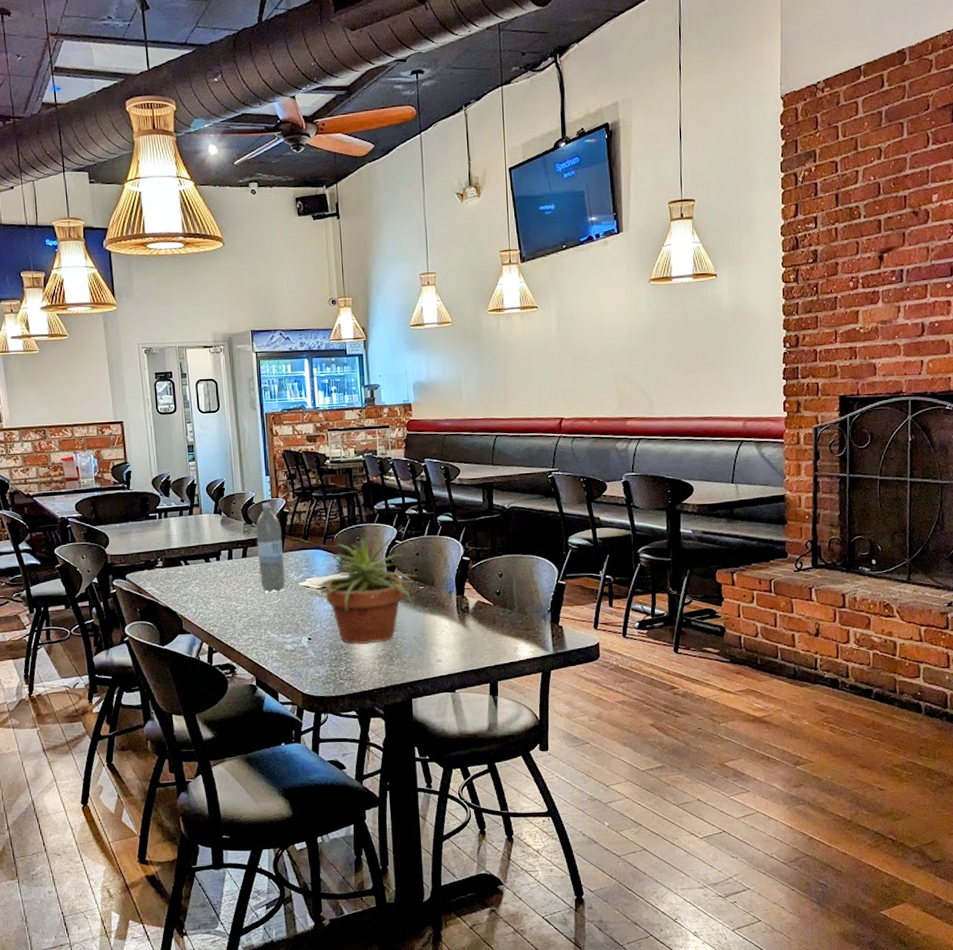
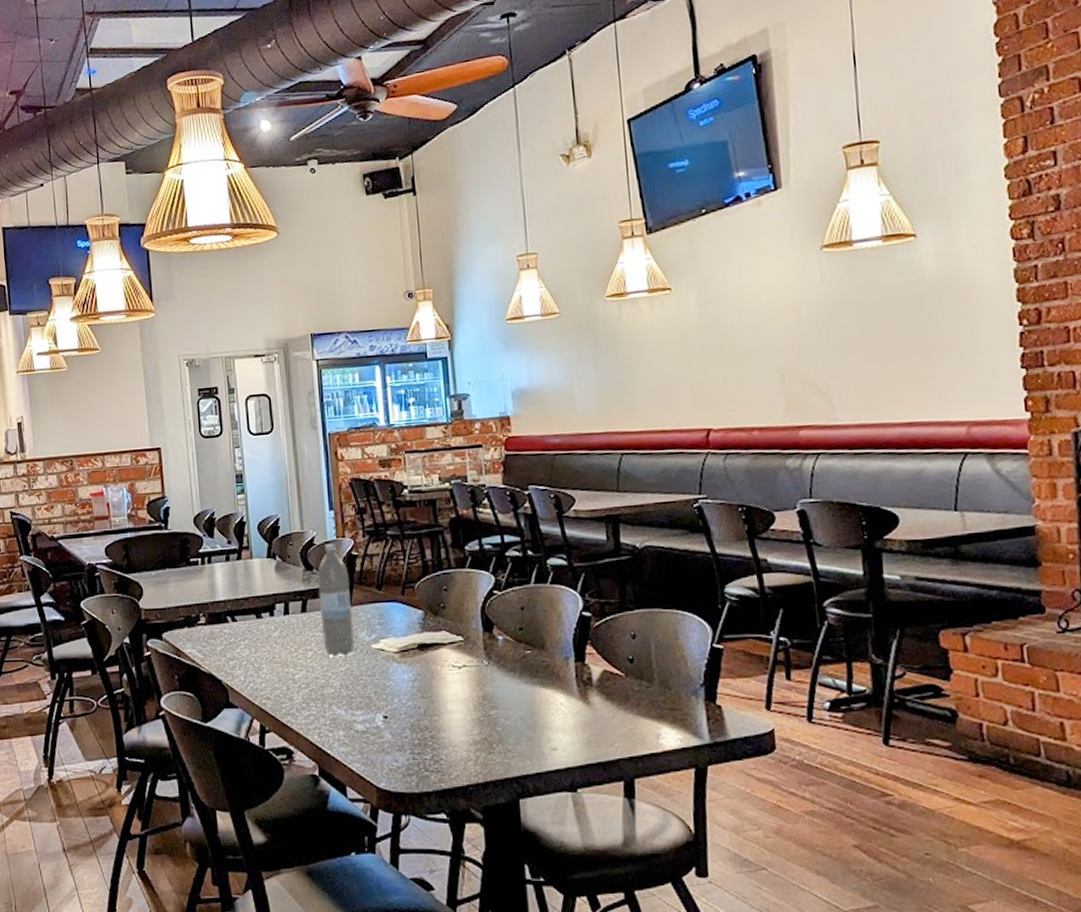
potted plant: present [316,537,418,644] -> none [393,587,524,725]

